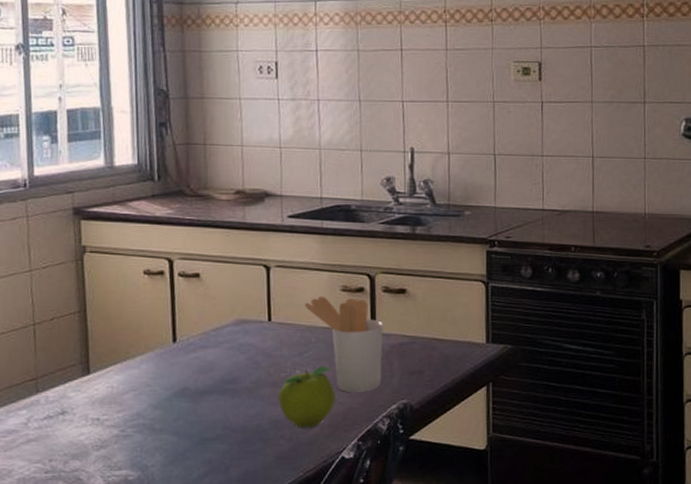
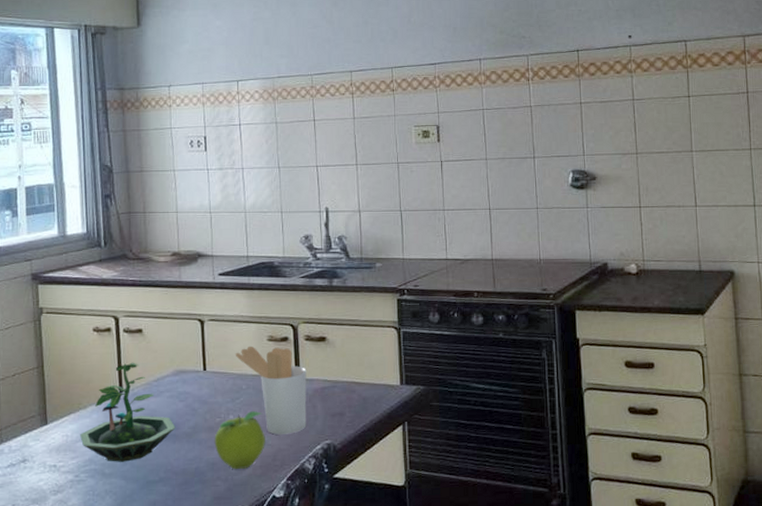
terrarium: none [127,309,236,417] -> present [80,362,176,462]

